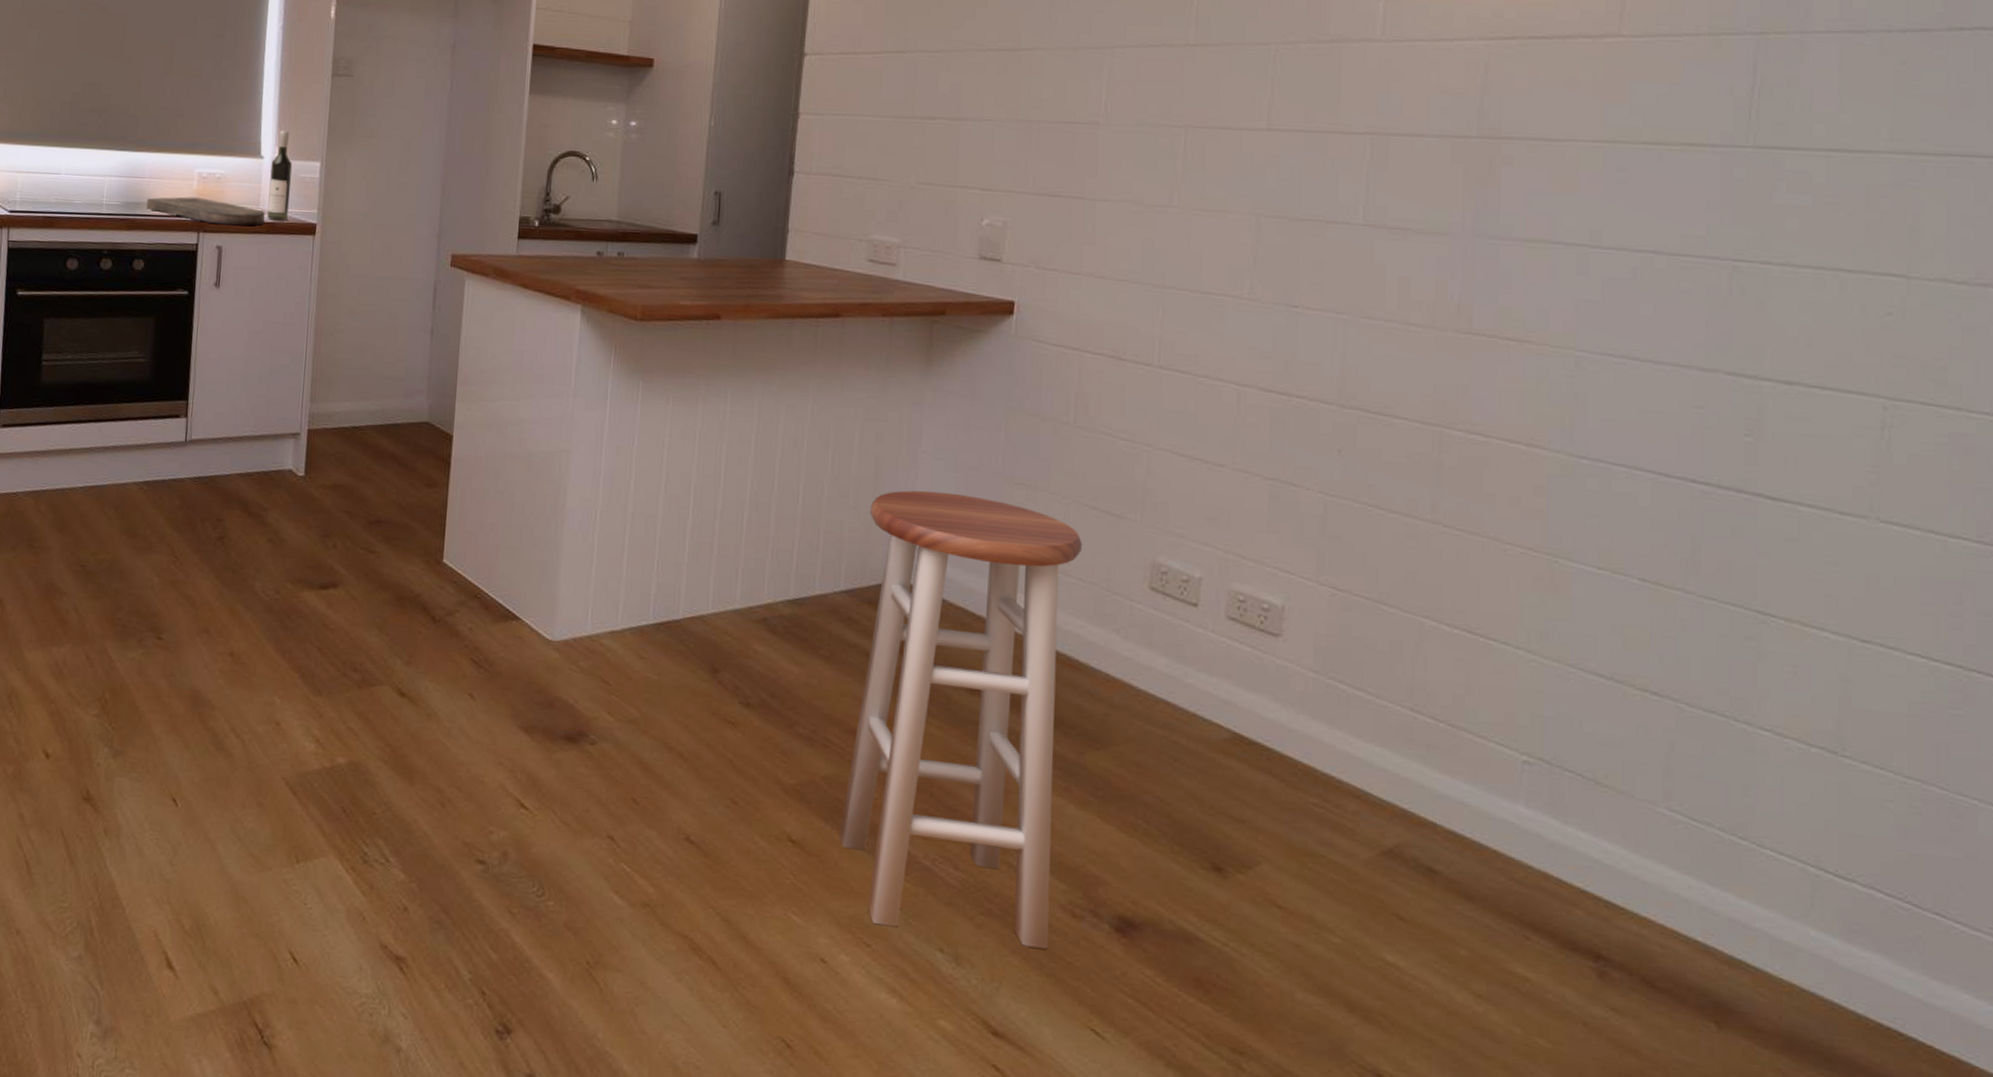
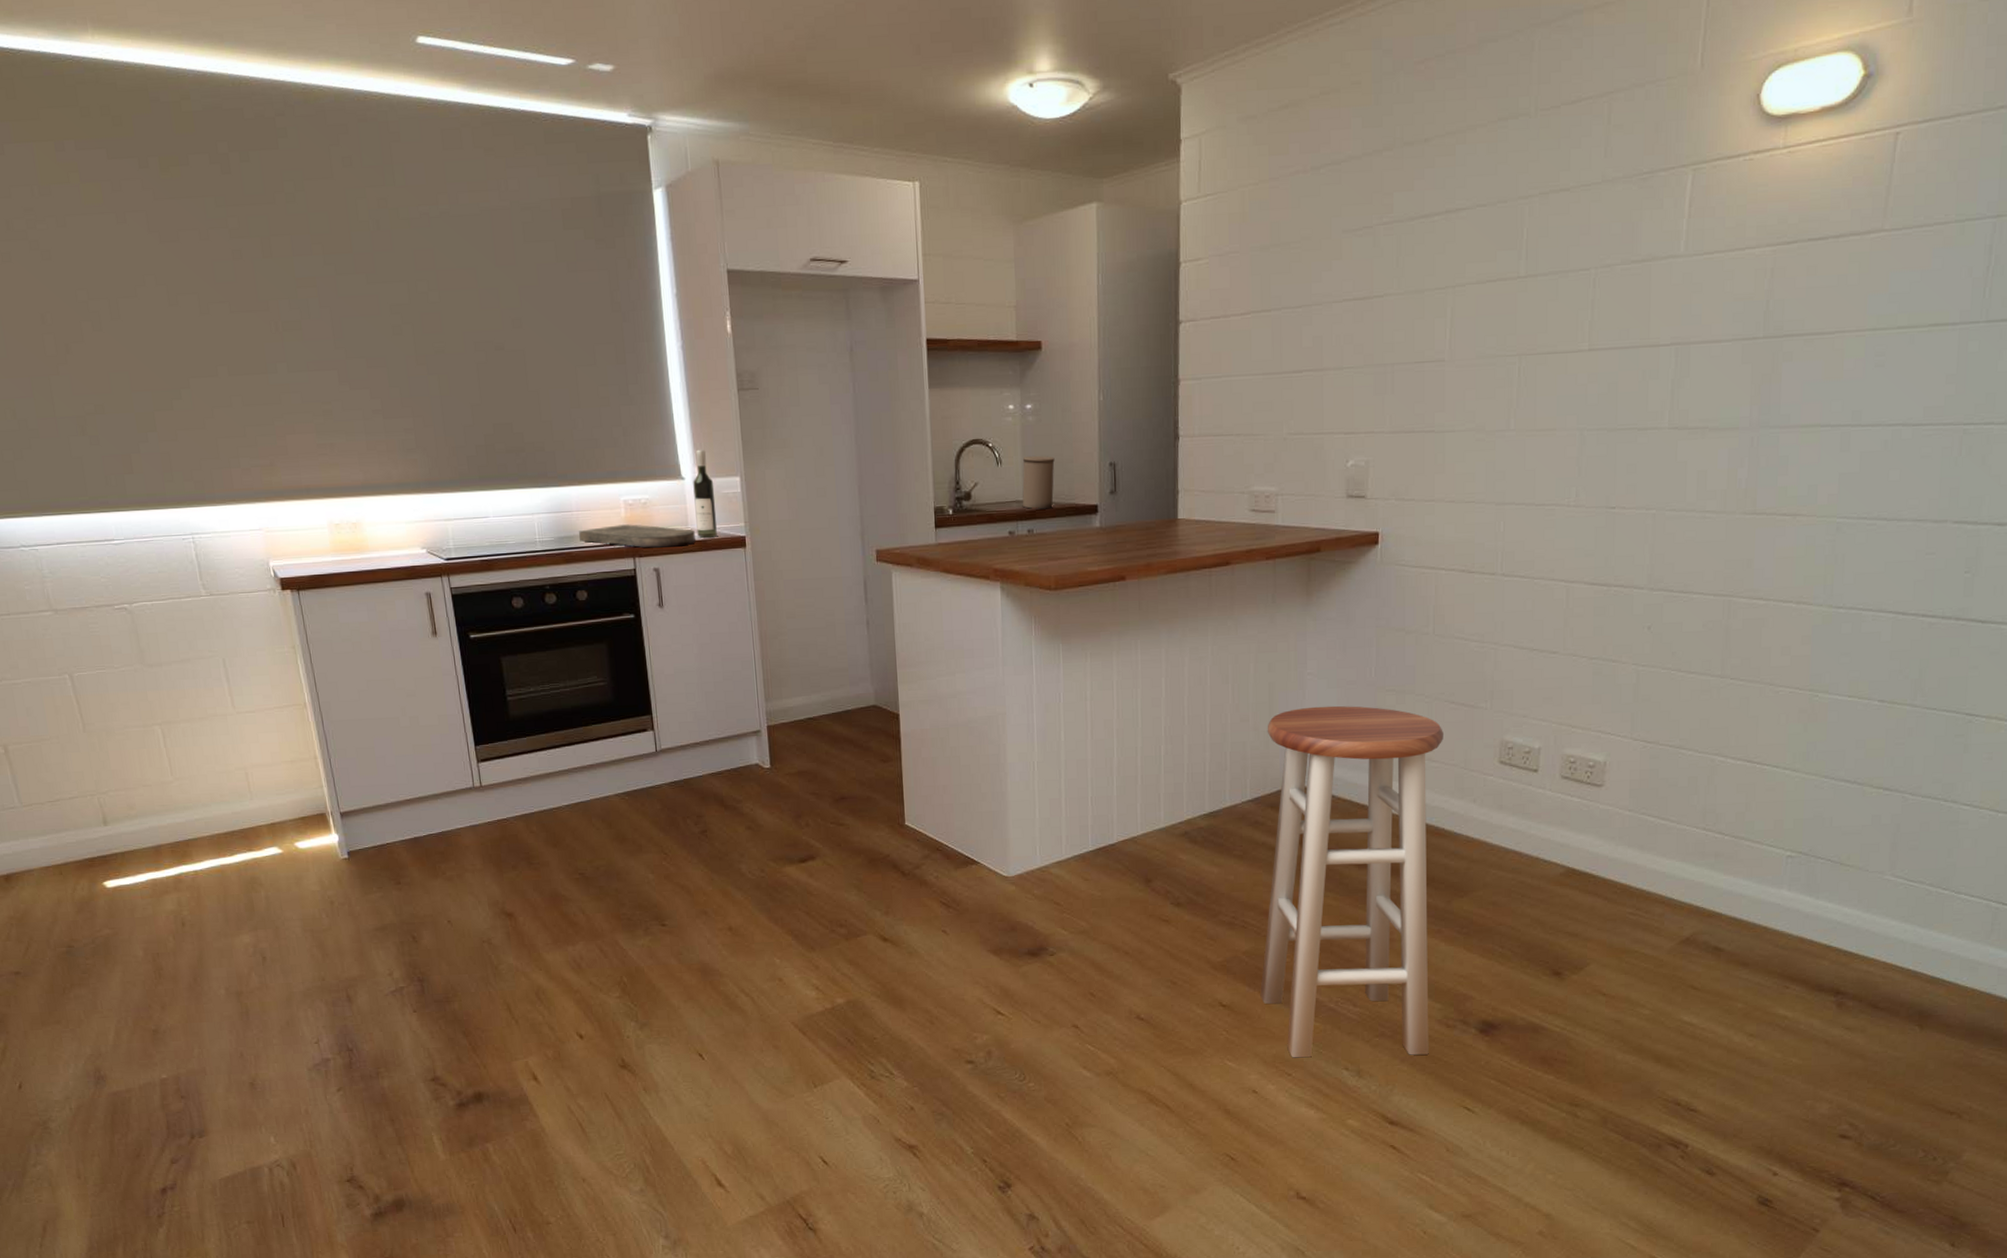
canister: none [616,174,655,233] -> present [1022,455,1055,510]

